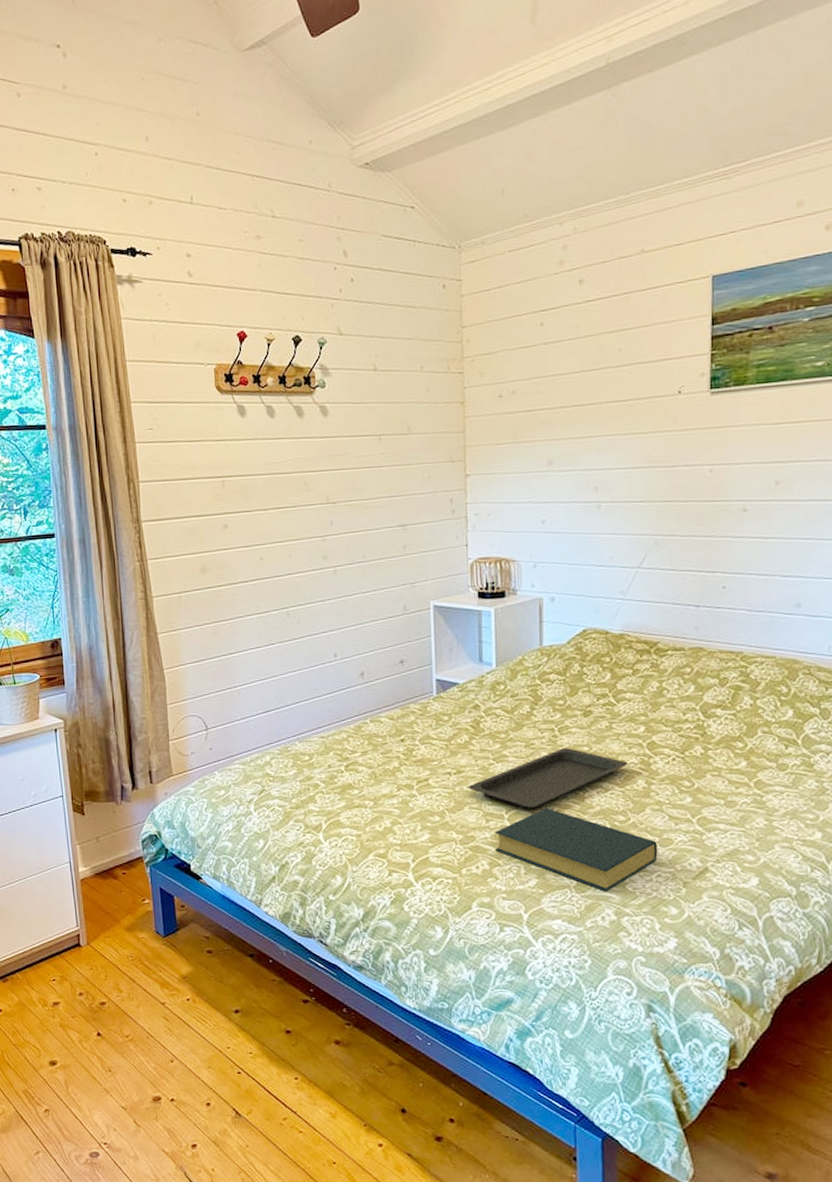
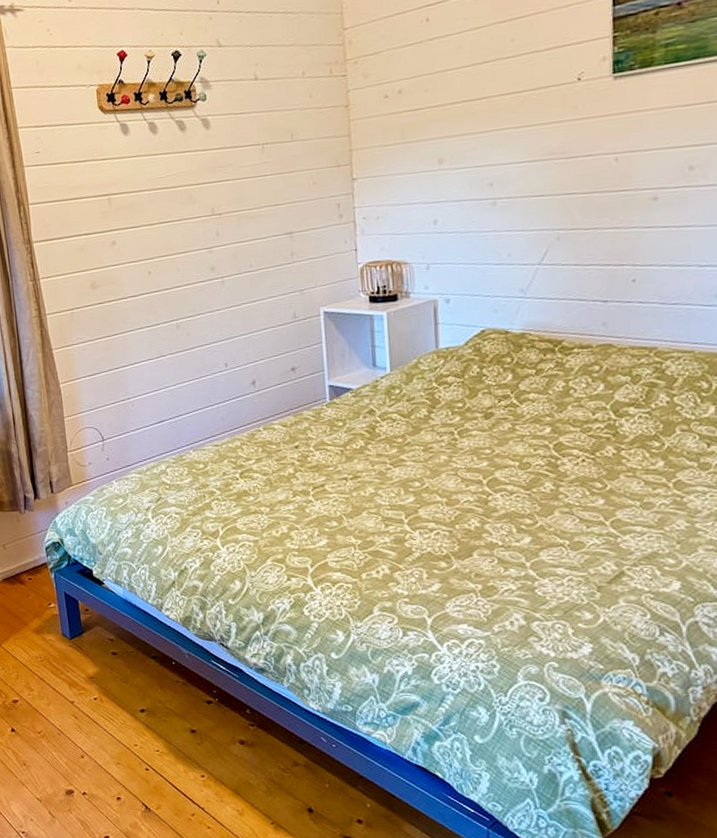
serving tray: present [468,748,628,809] -> none [365,451,534,513]
hardback book: present [494,807,658,892] -> none [394,511,569,596]

